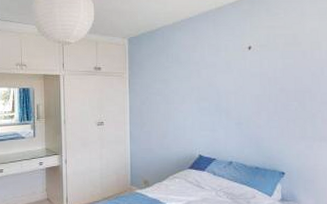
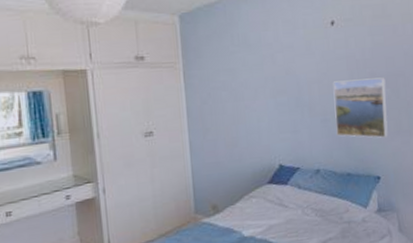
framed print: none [247,92,294,141] -> present [333,77,388,138]

